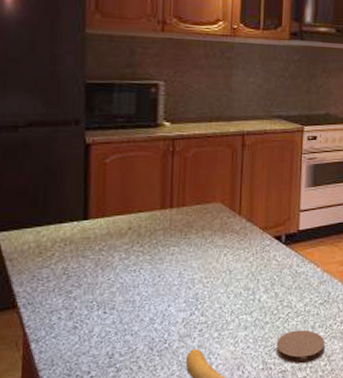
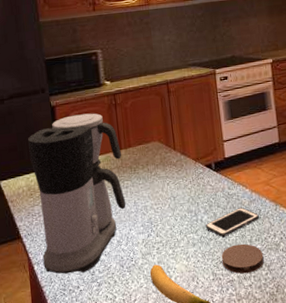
coffee maker: none [44,158,173,356] -> present [27,113,126,274]
cell phone: none [263,289,327,321] -> present [205,207,259,237]

